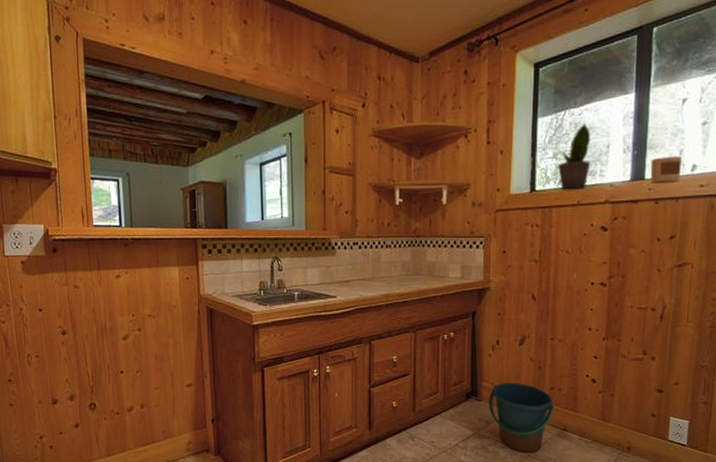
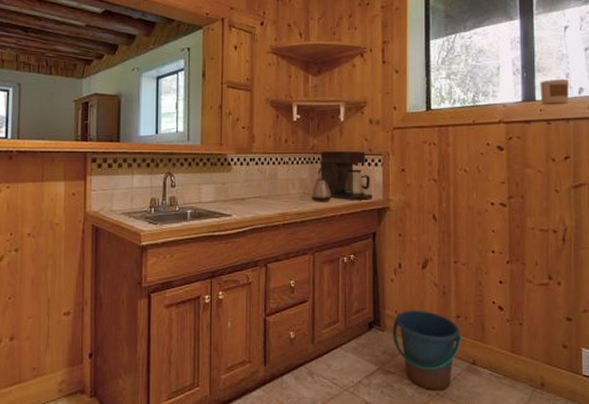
kettle: none [412,250,433,284] -> present [310,167,332,202]
coffee maker: none [421,234,473,282] -> present [320,151,373,201]
potted plant: present [557,122,591,191] -> none [451,45,483,111]

